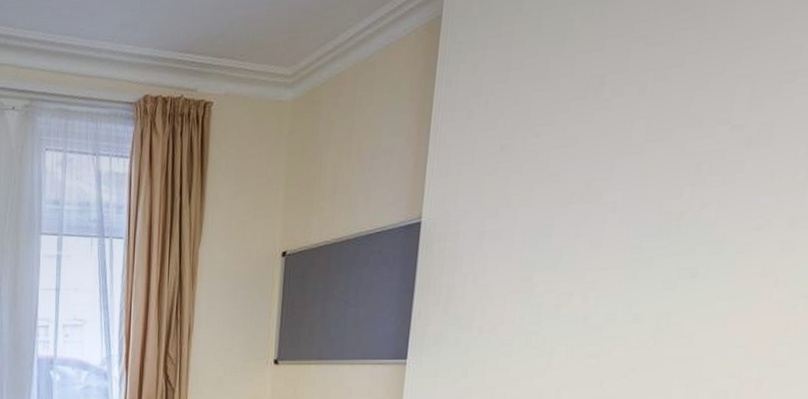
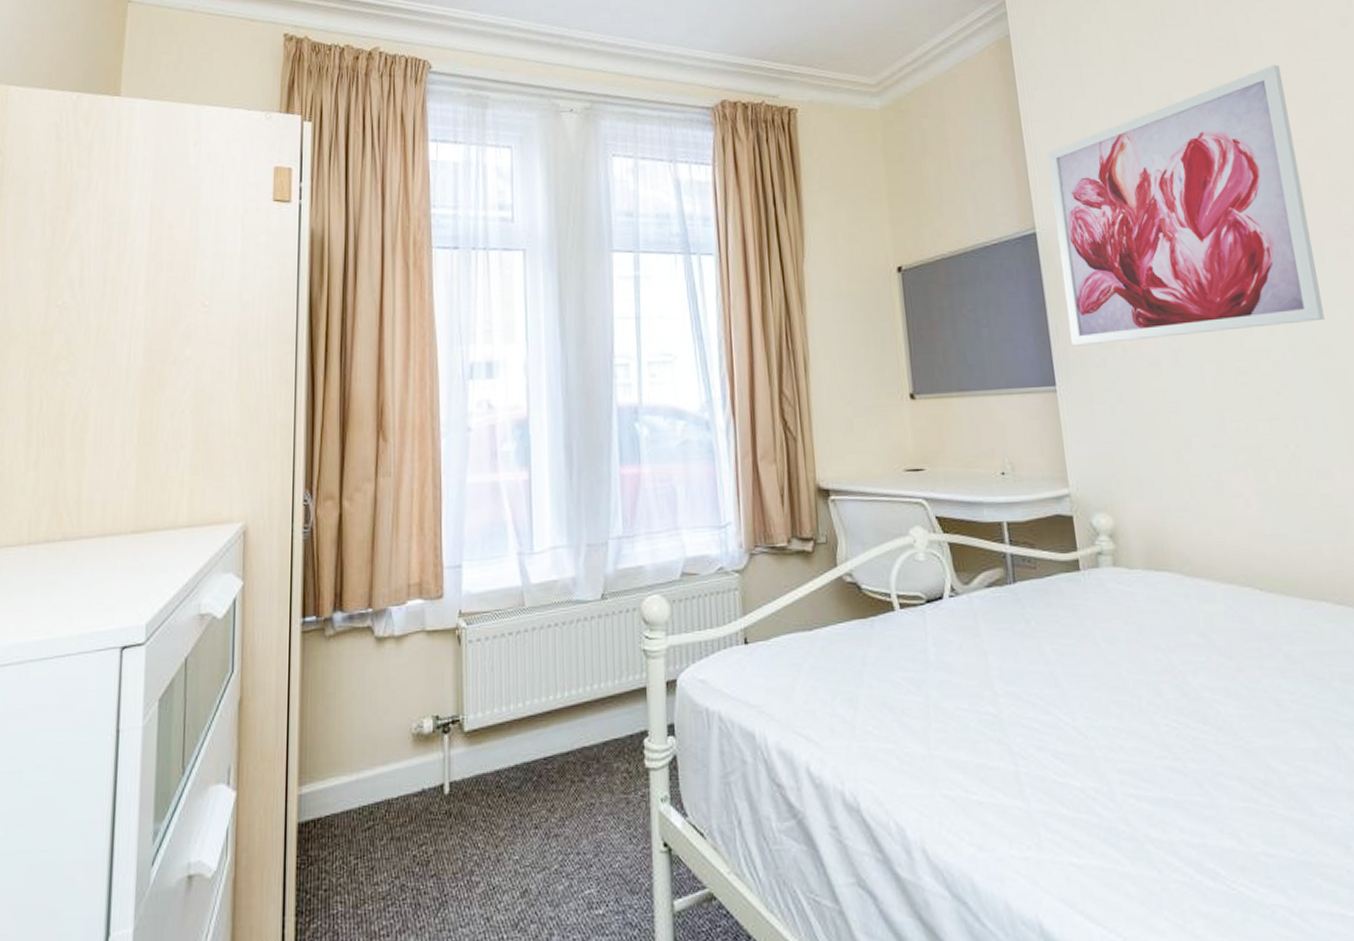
wall art: none [430,37,749,327] -> present [1047,64,1325,347]

